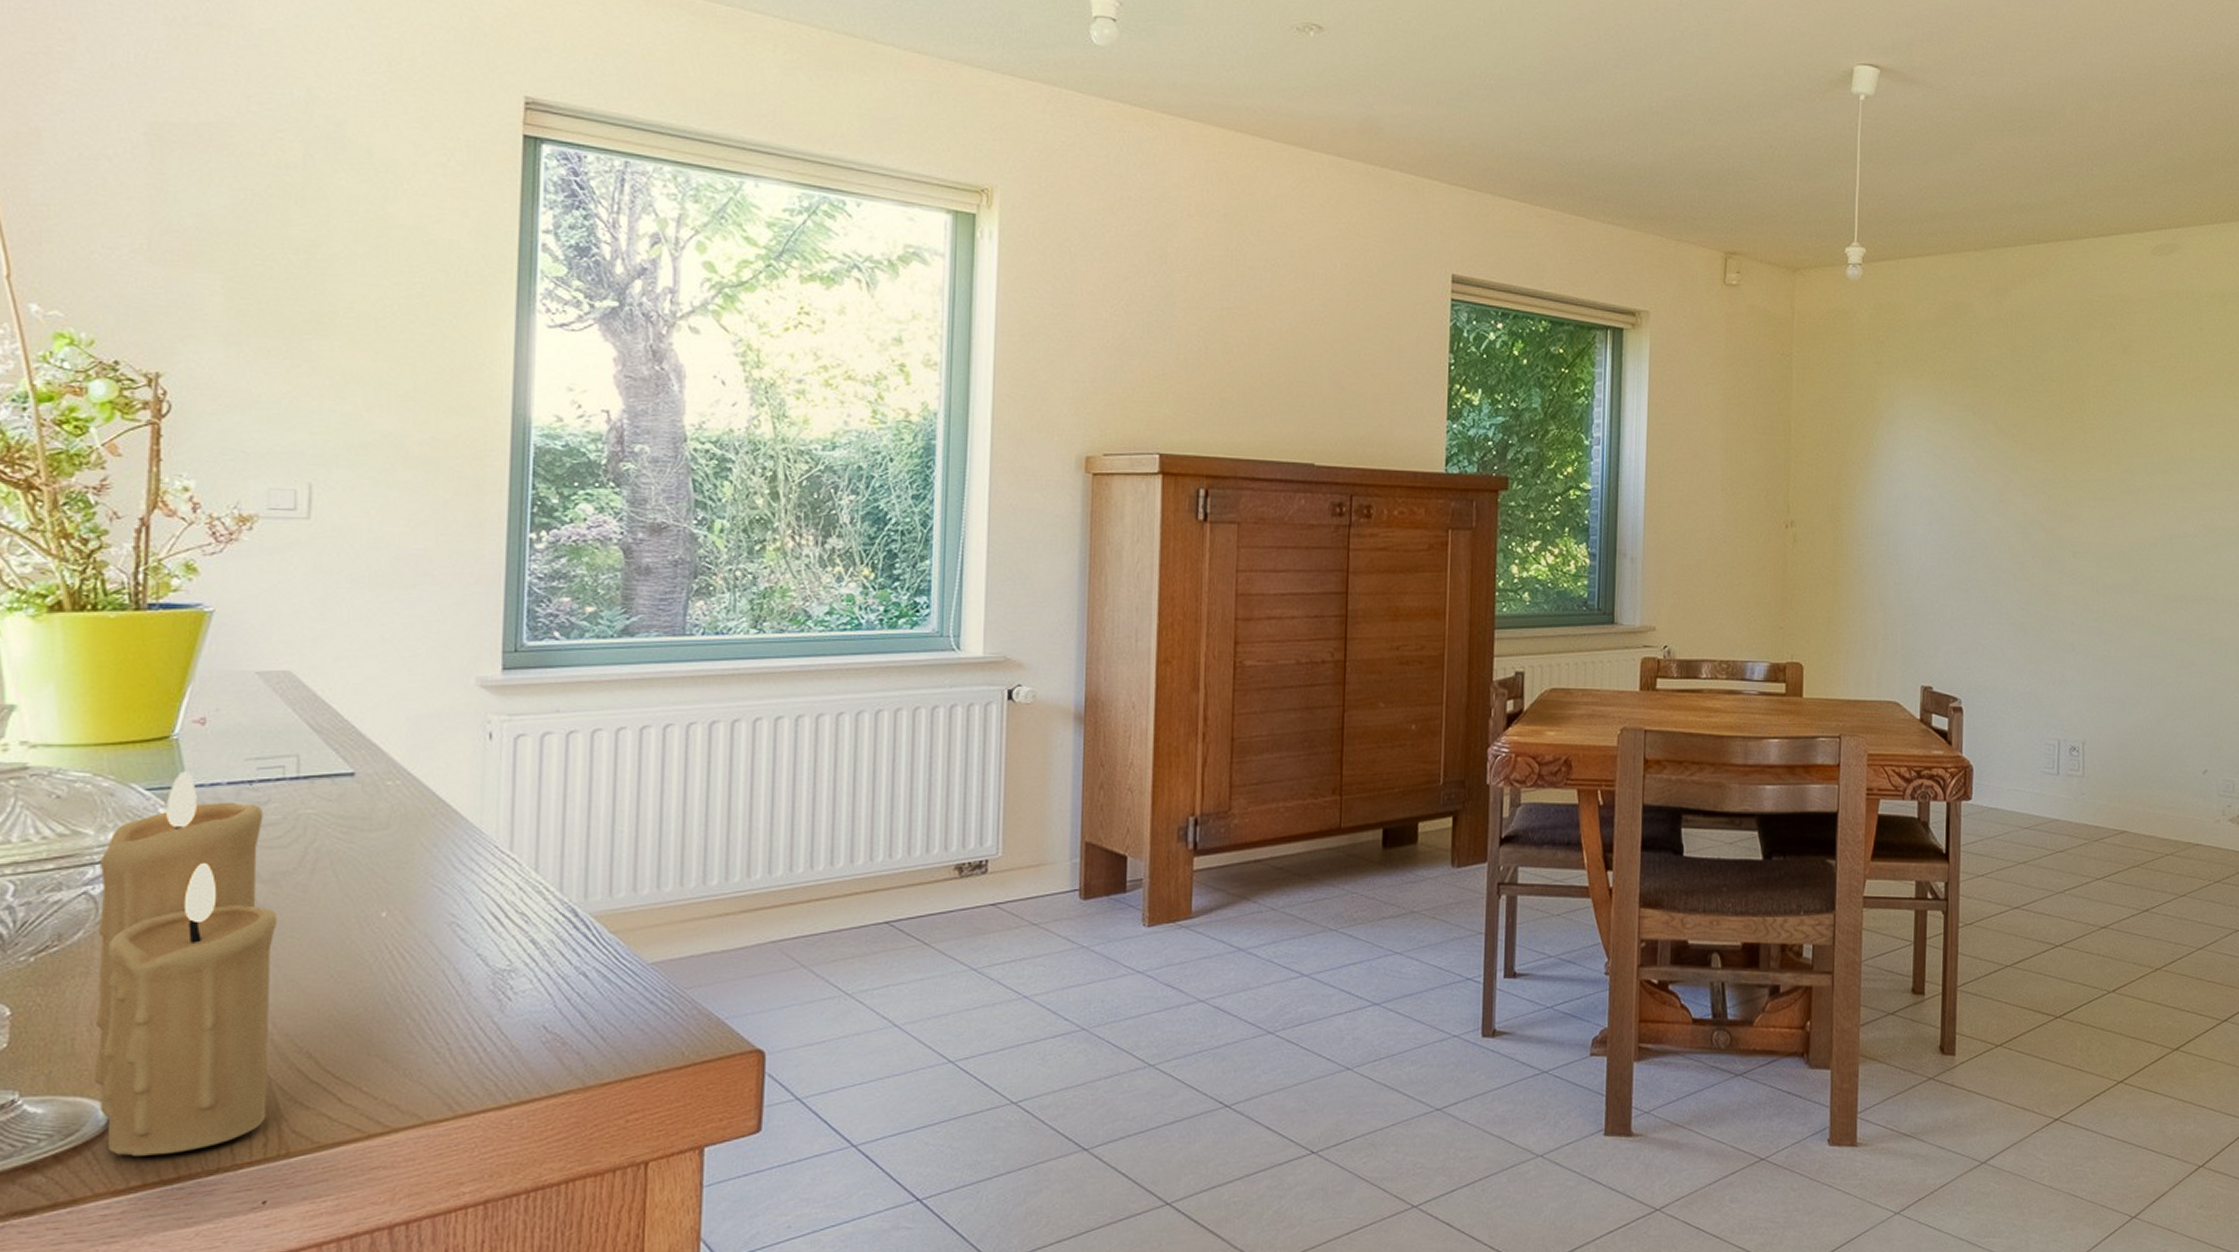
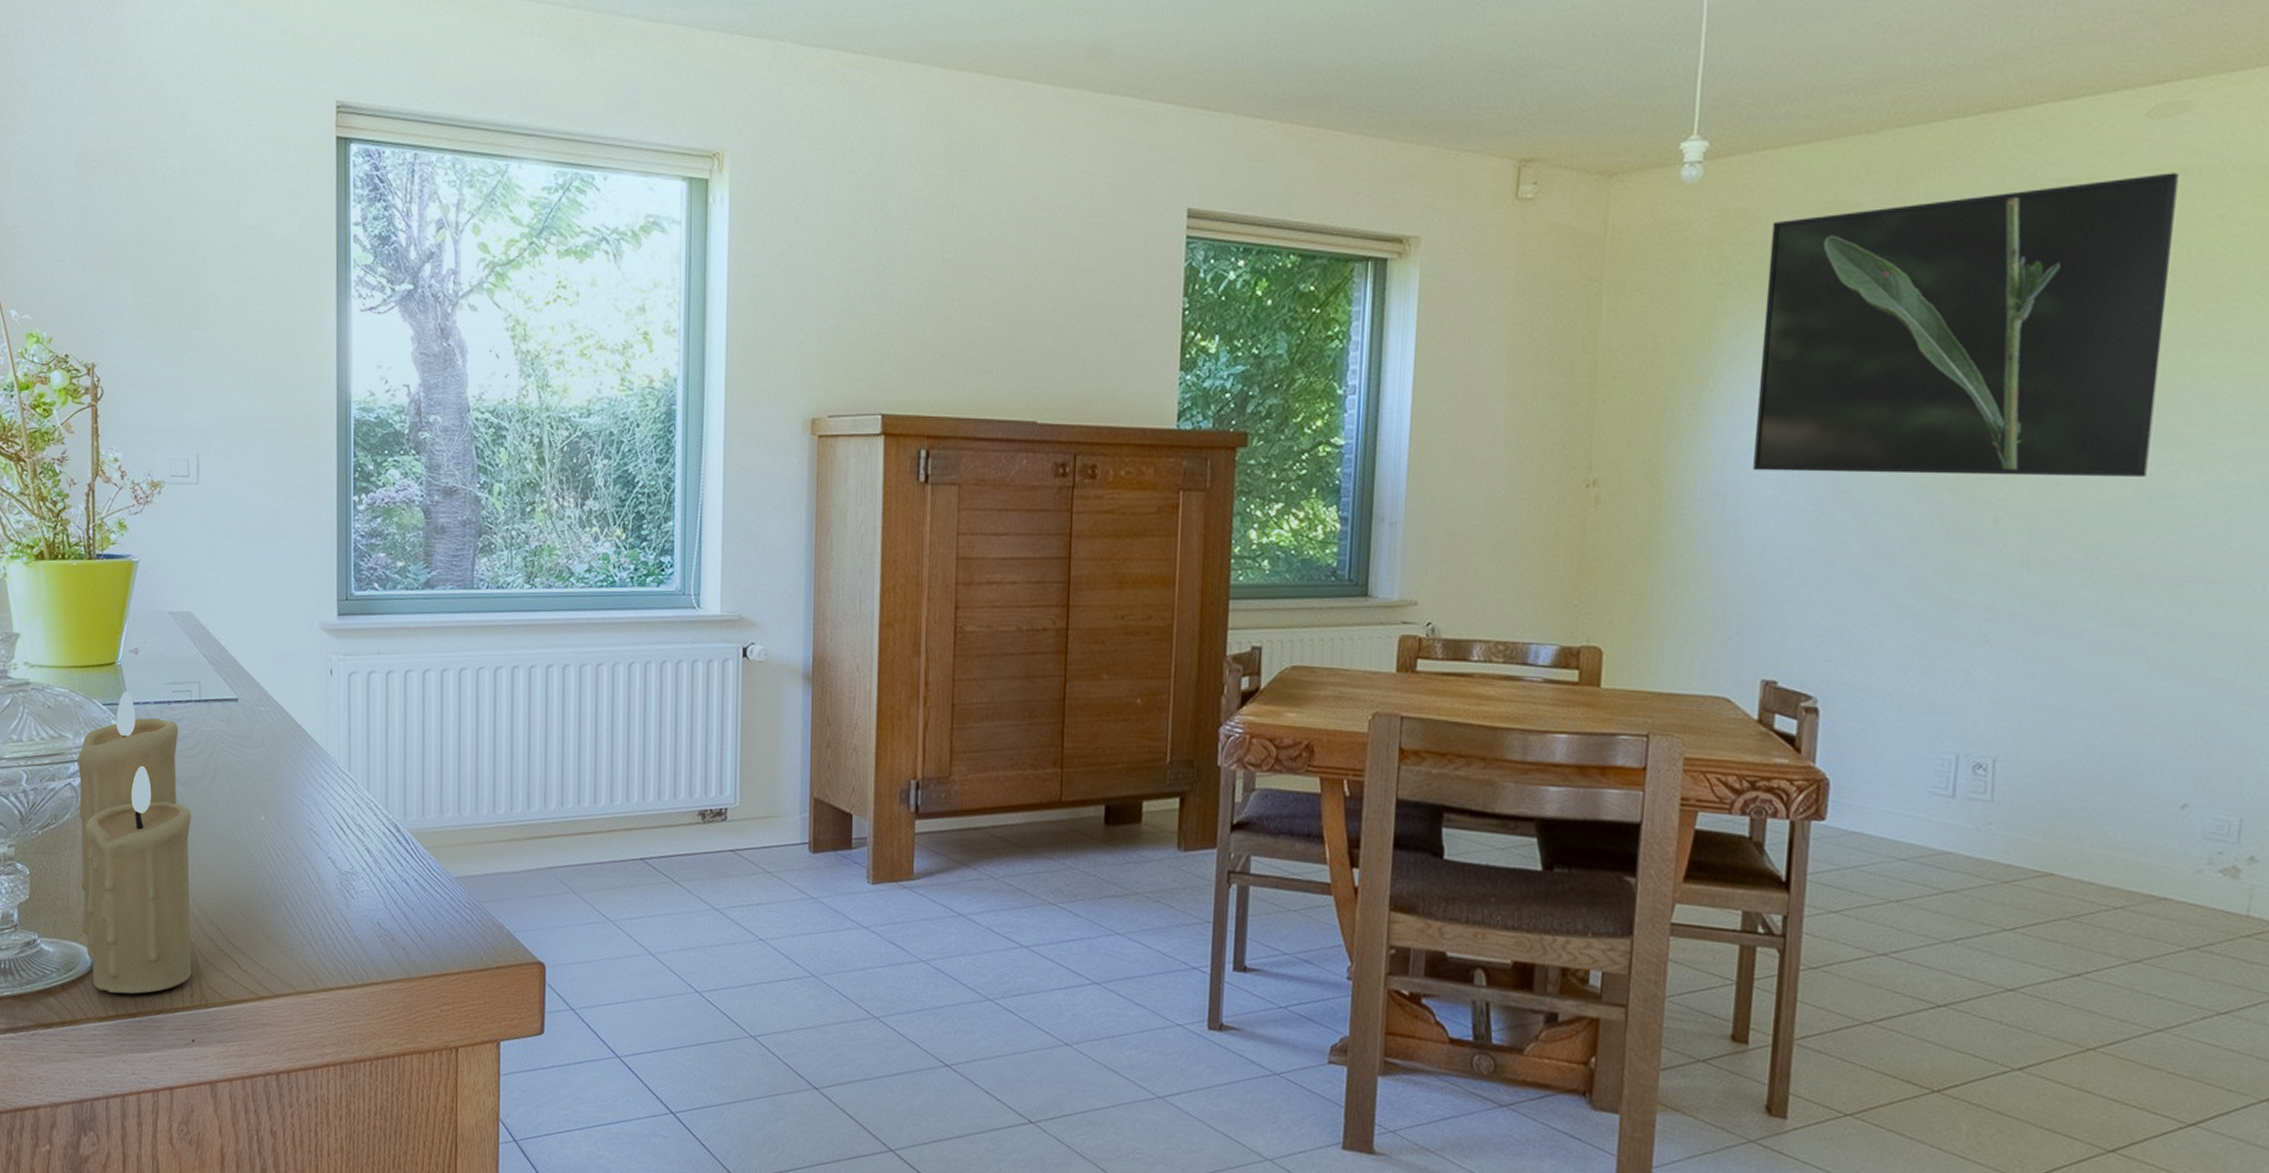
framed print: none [1908,295,2174,521] -> present [1753,172,2179,477]

